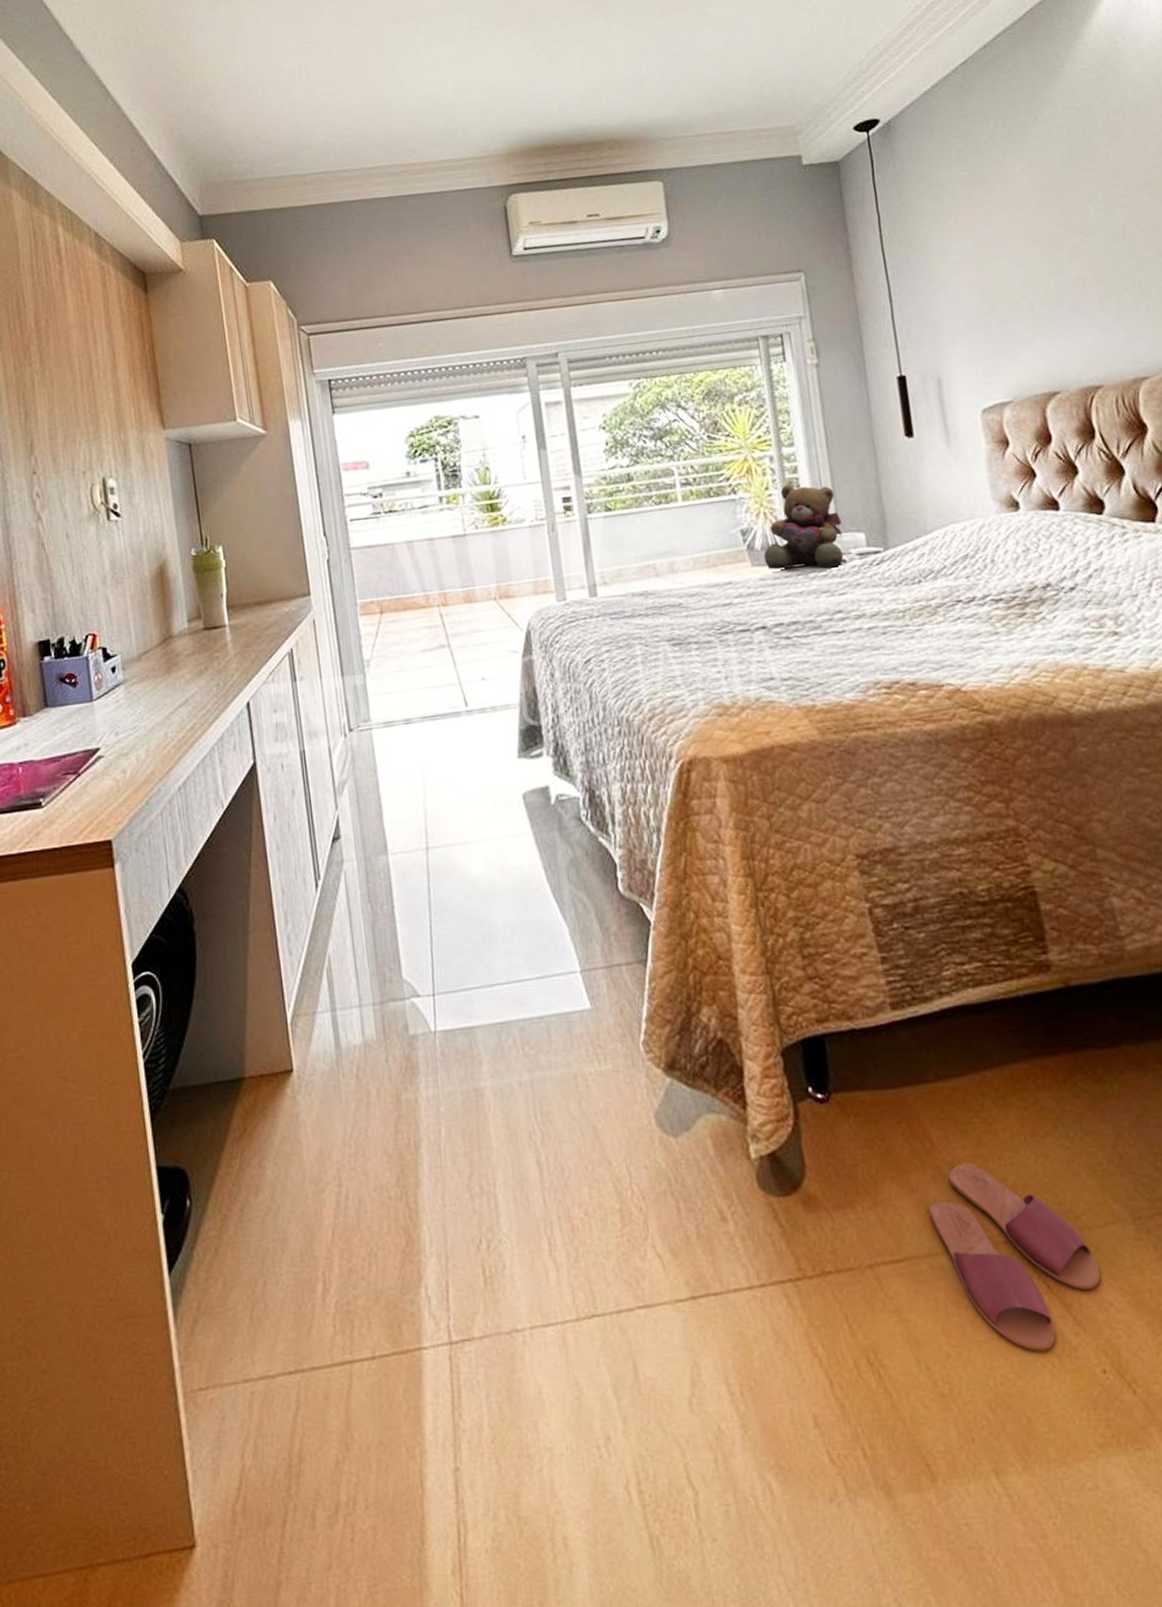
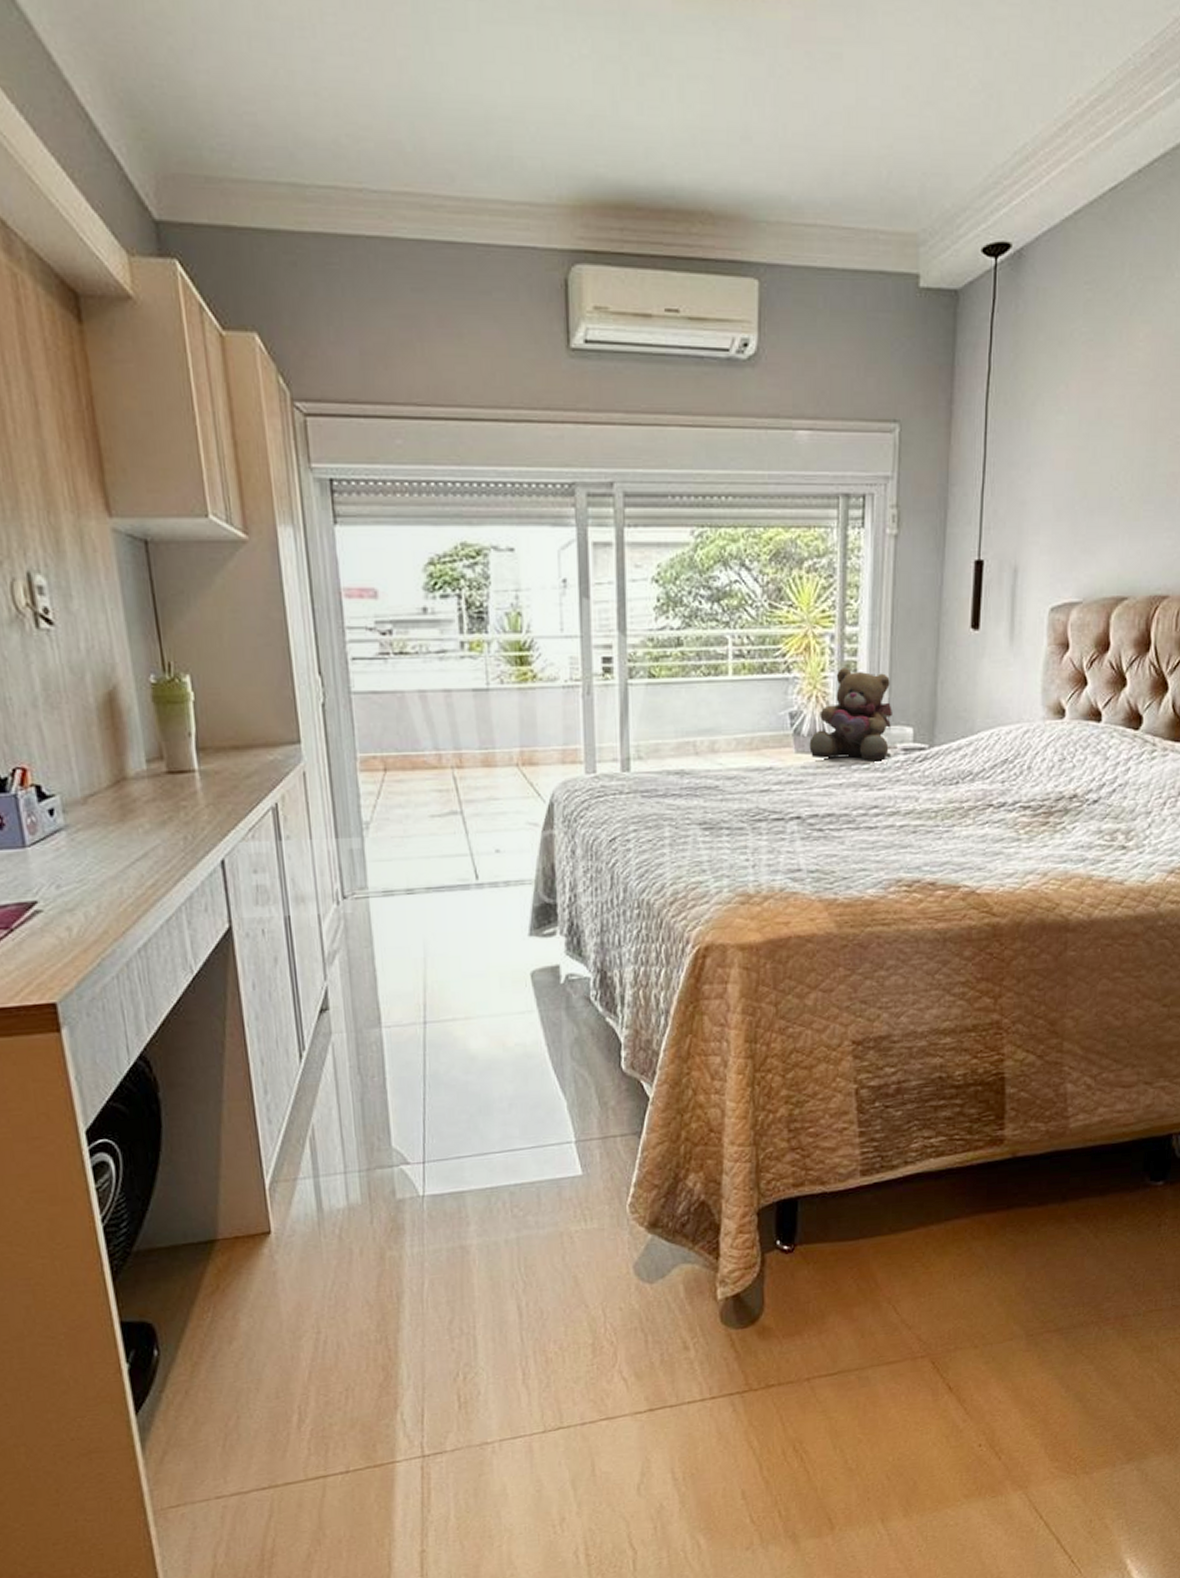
slippers: present [929,1163,1101,1351] -> none [865,1298,993,1435]

